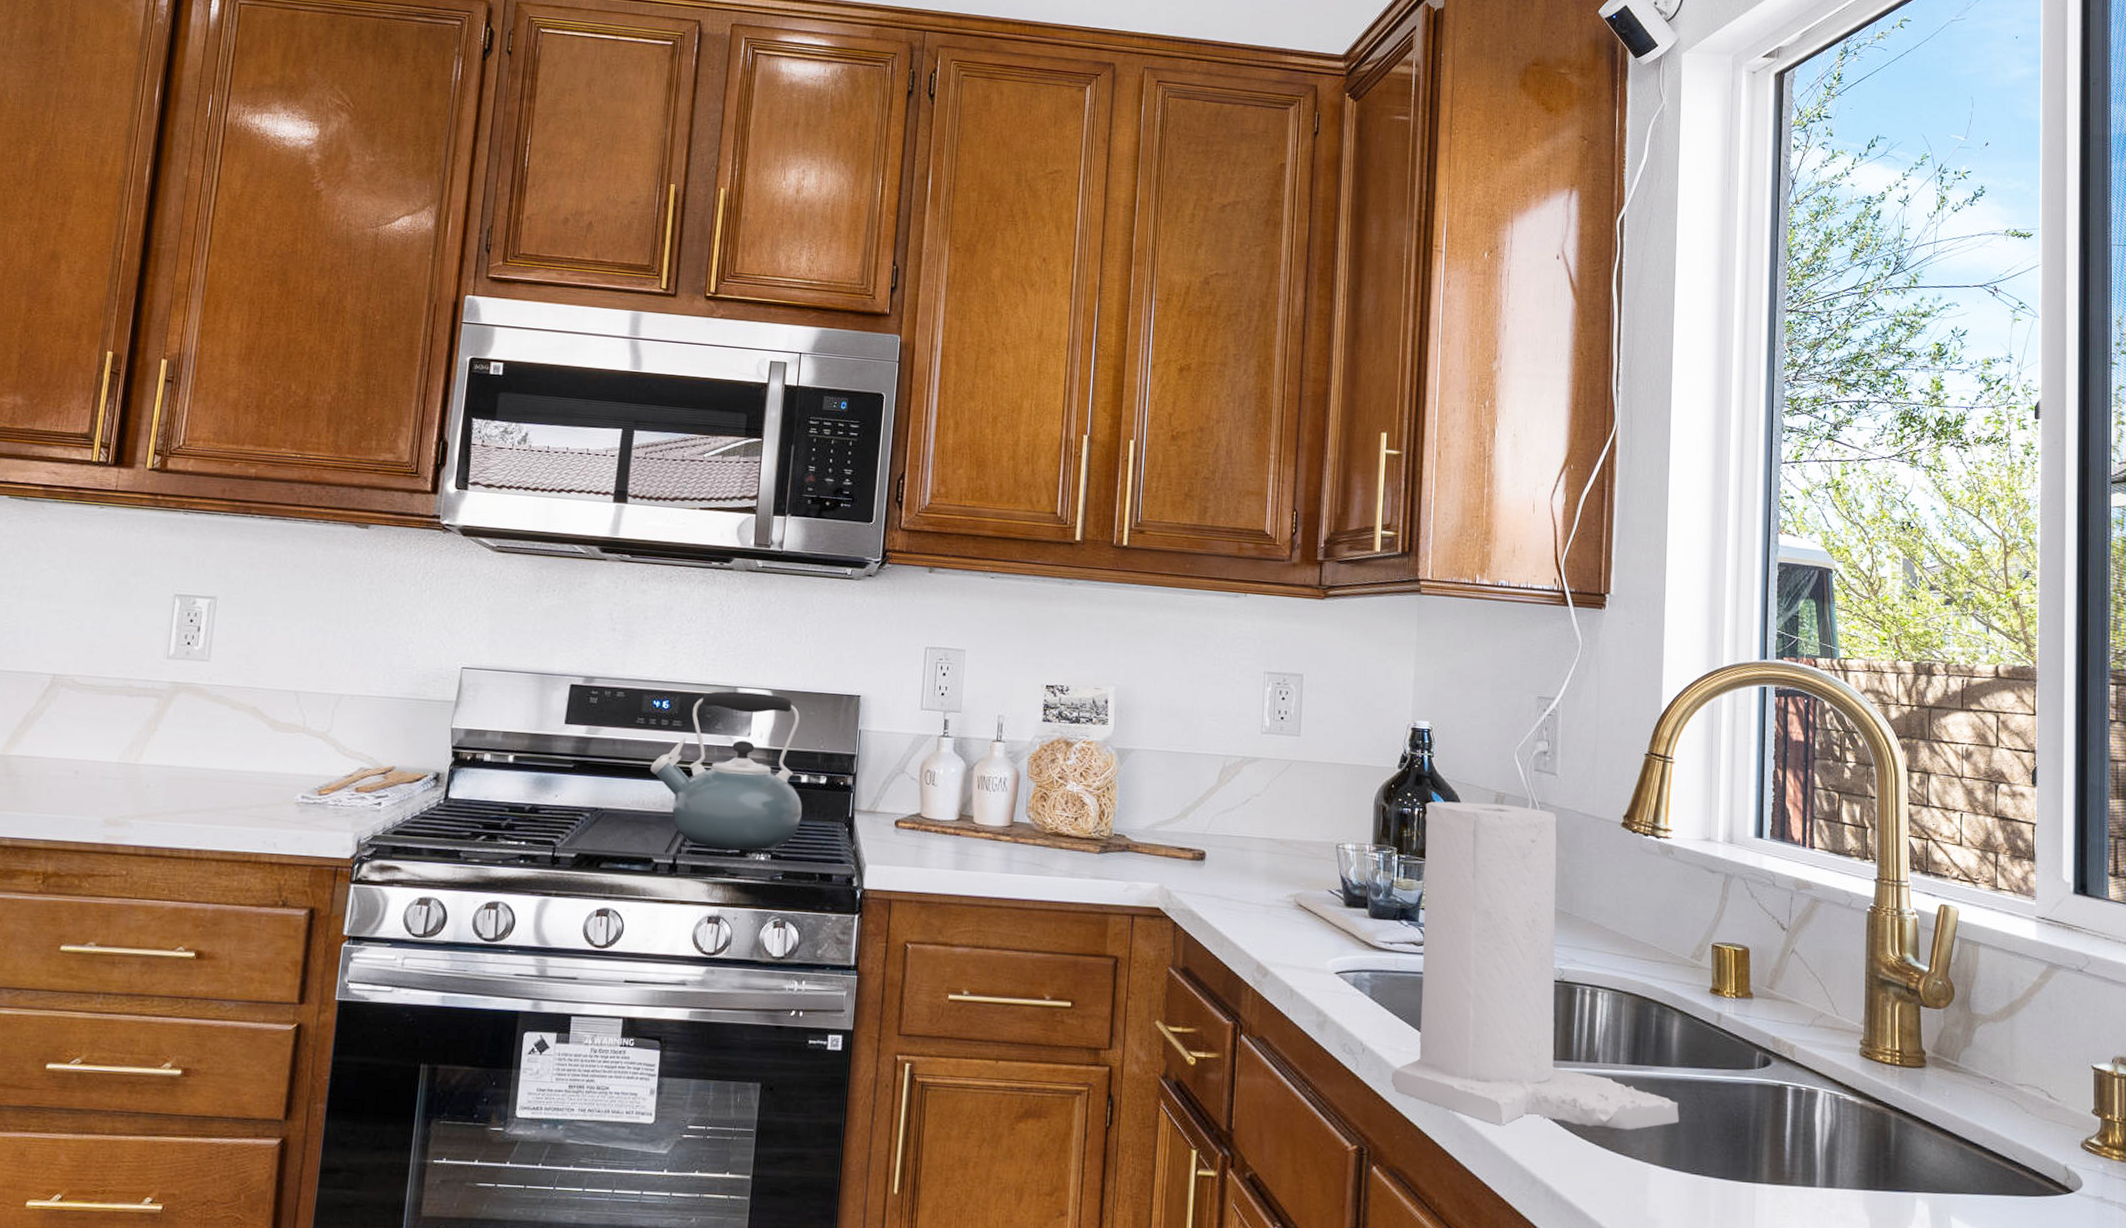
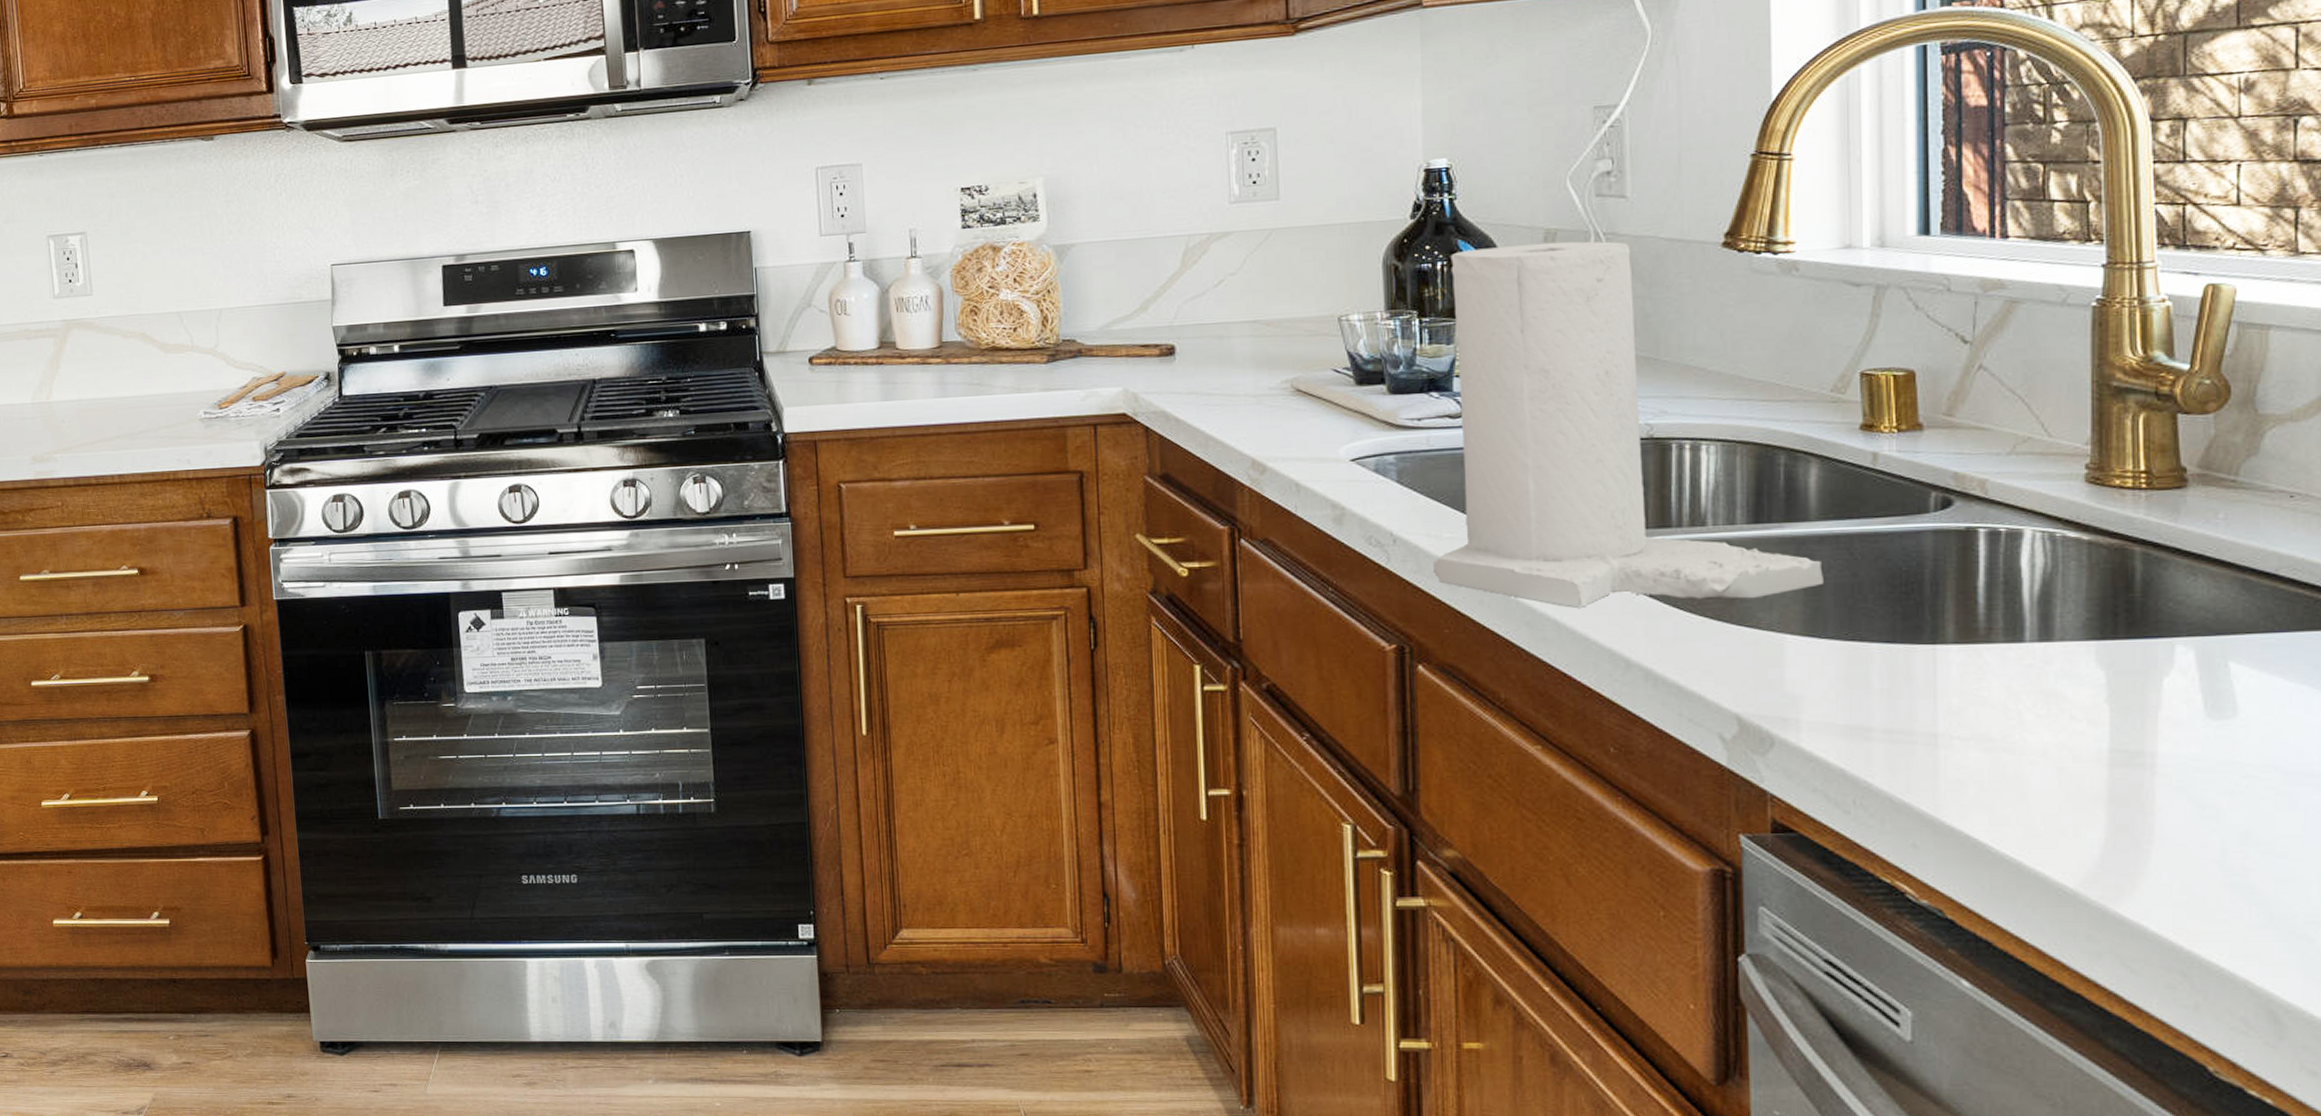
kettle: present [650,691,803,850] -> none [538,244,707,411]

